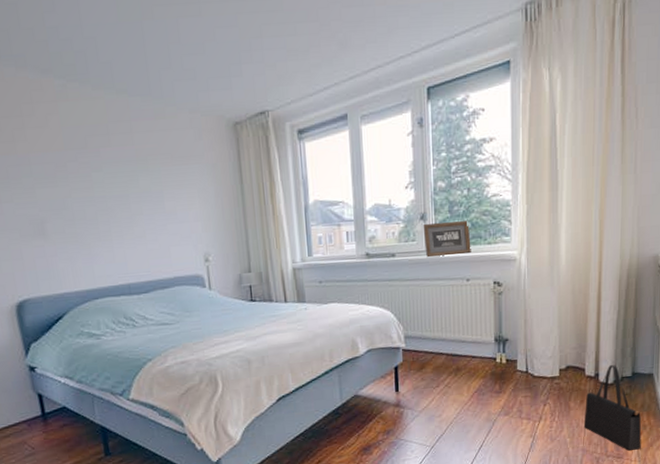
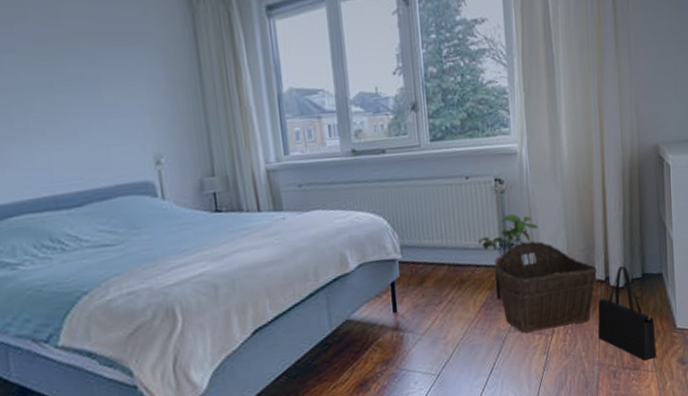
picture frame: present [423,221,471,258] -> none [414,111,469,154]
house plant: none [474,313,533,388] -> present [477,214,539,300]
wicker basket: none [489,338,587,417] -> present [495,240,597,333]

